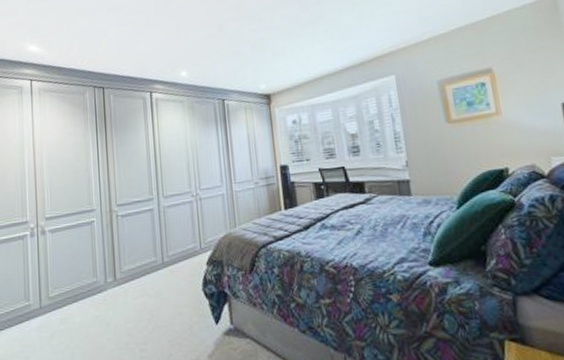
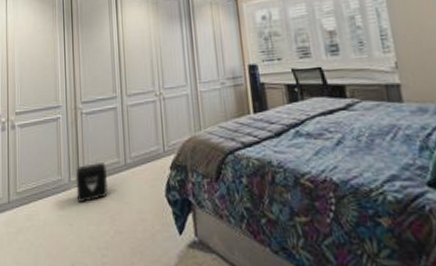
air purifier: none [112,263,145,302] -> present [75,163,108,202]

